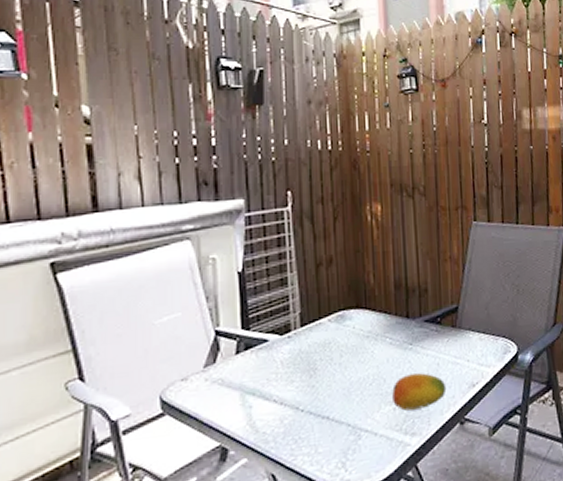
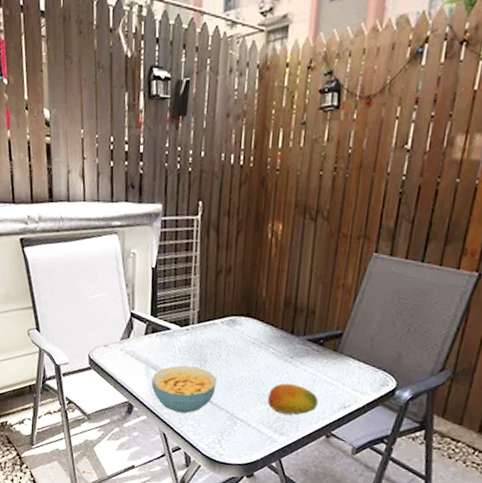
cereal bowl: none [250,379,331,443] -> present [151,365,217,414]

